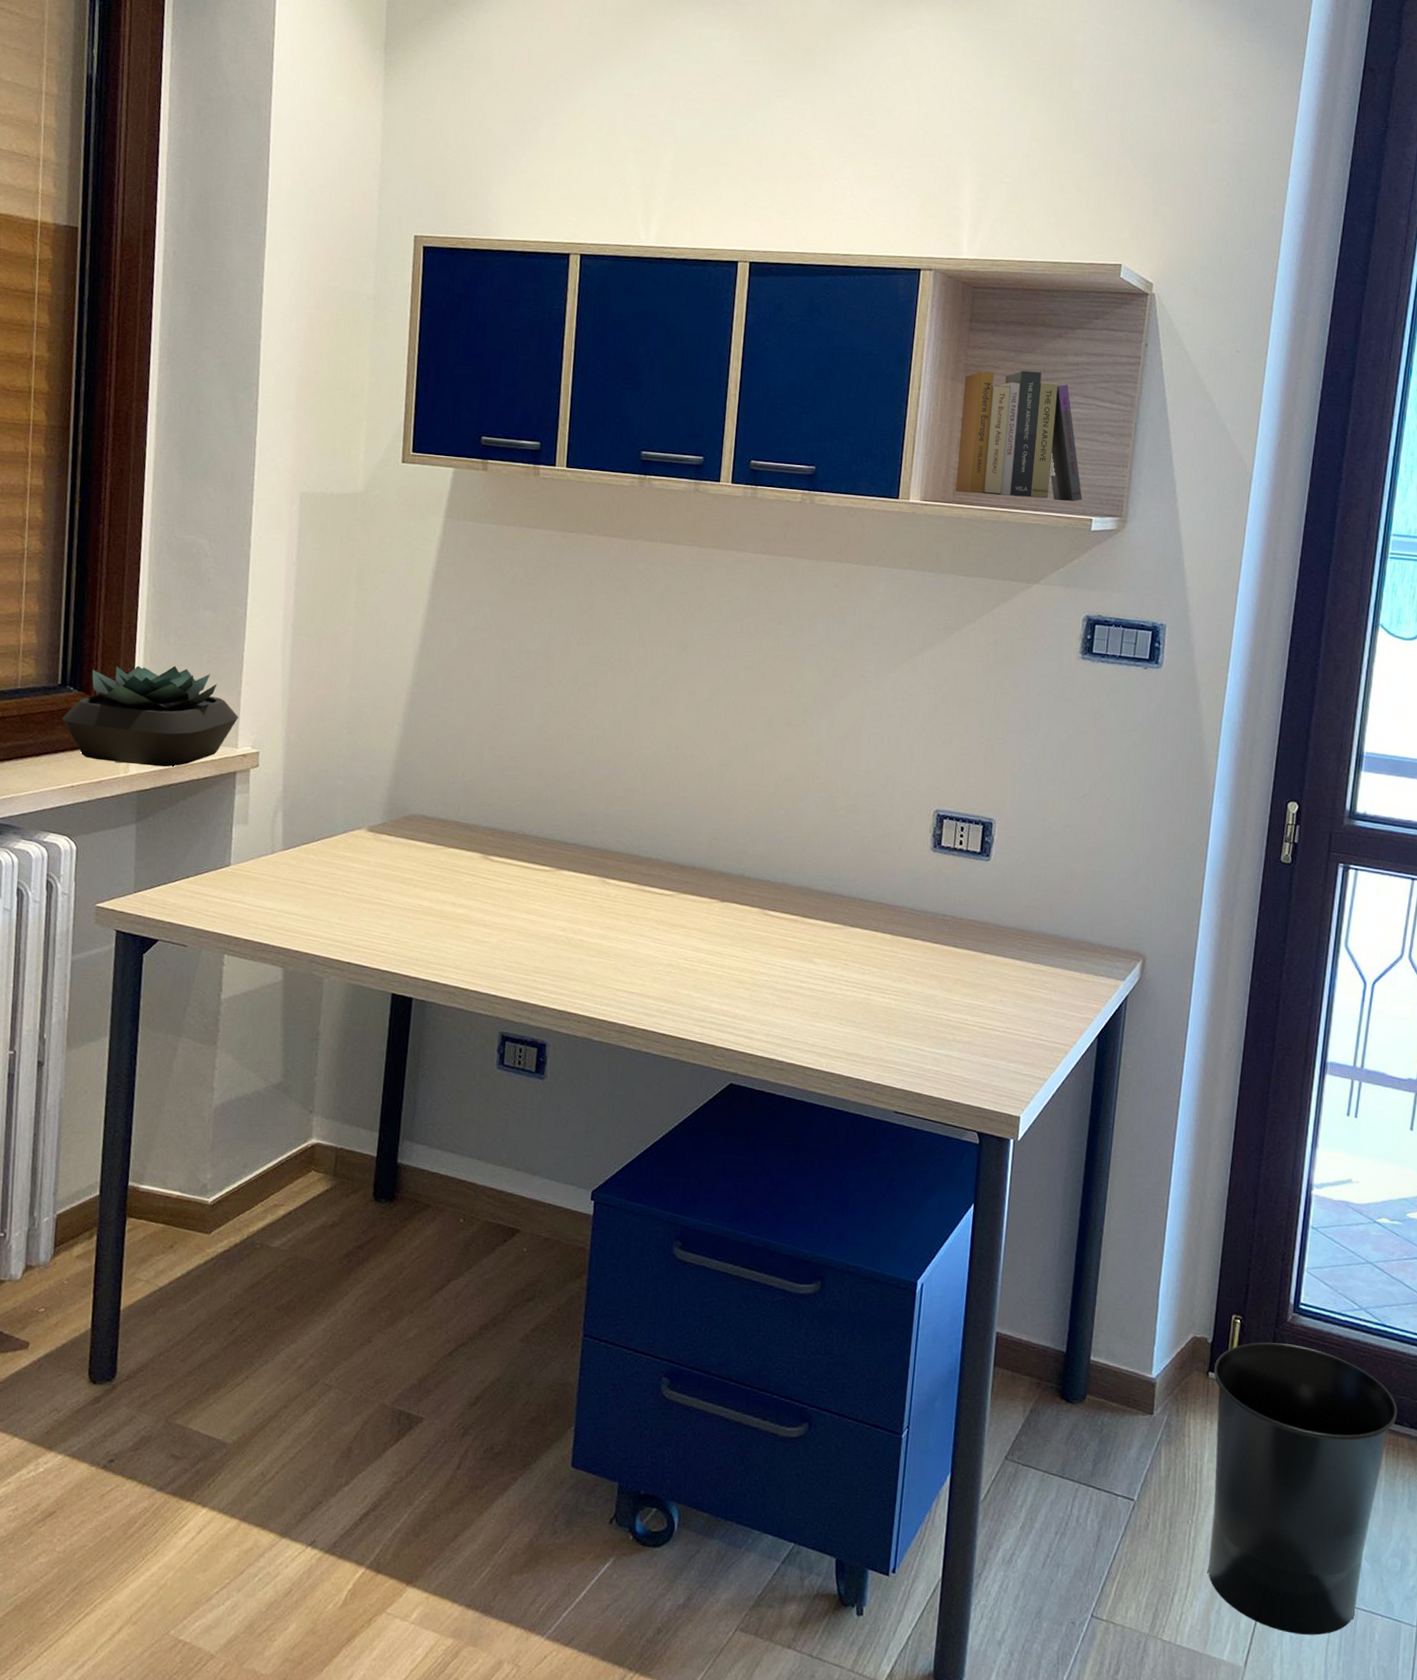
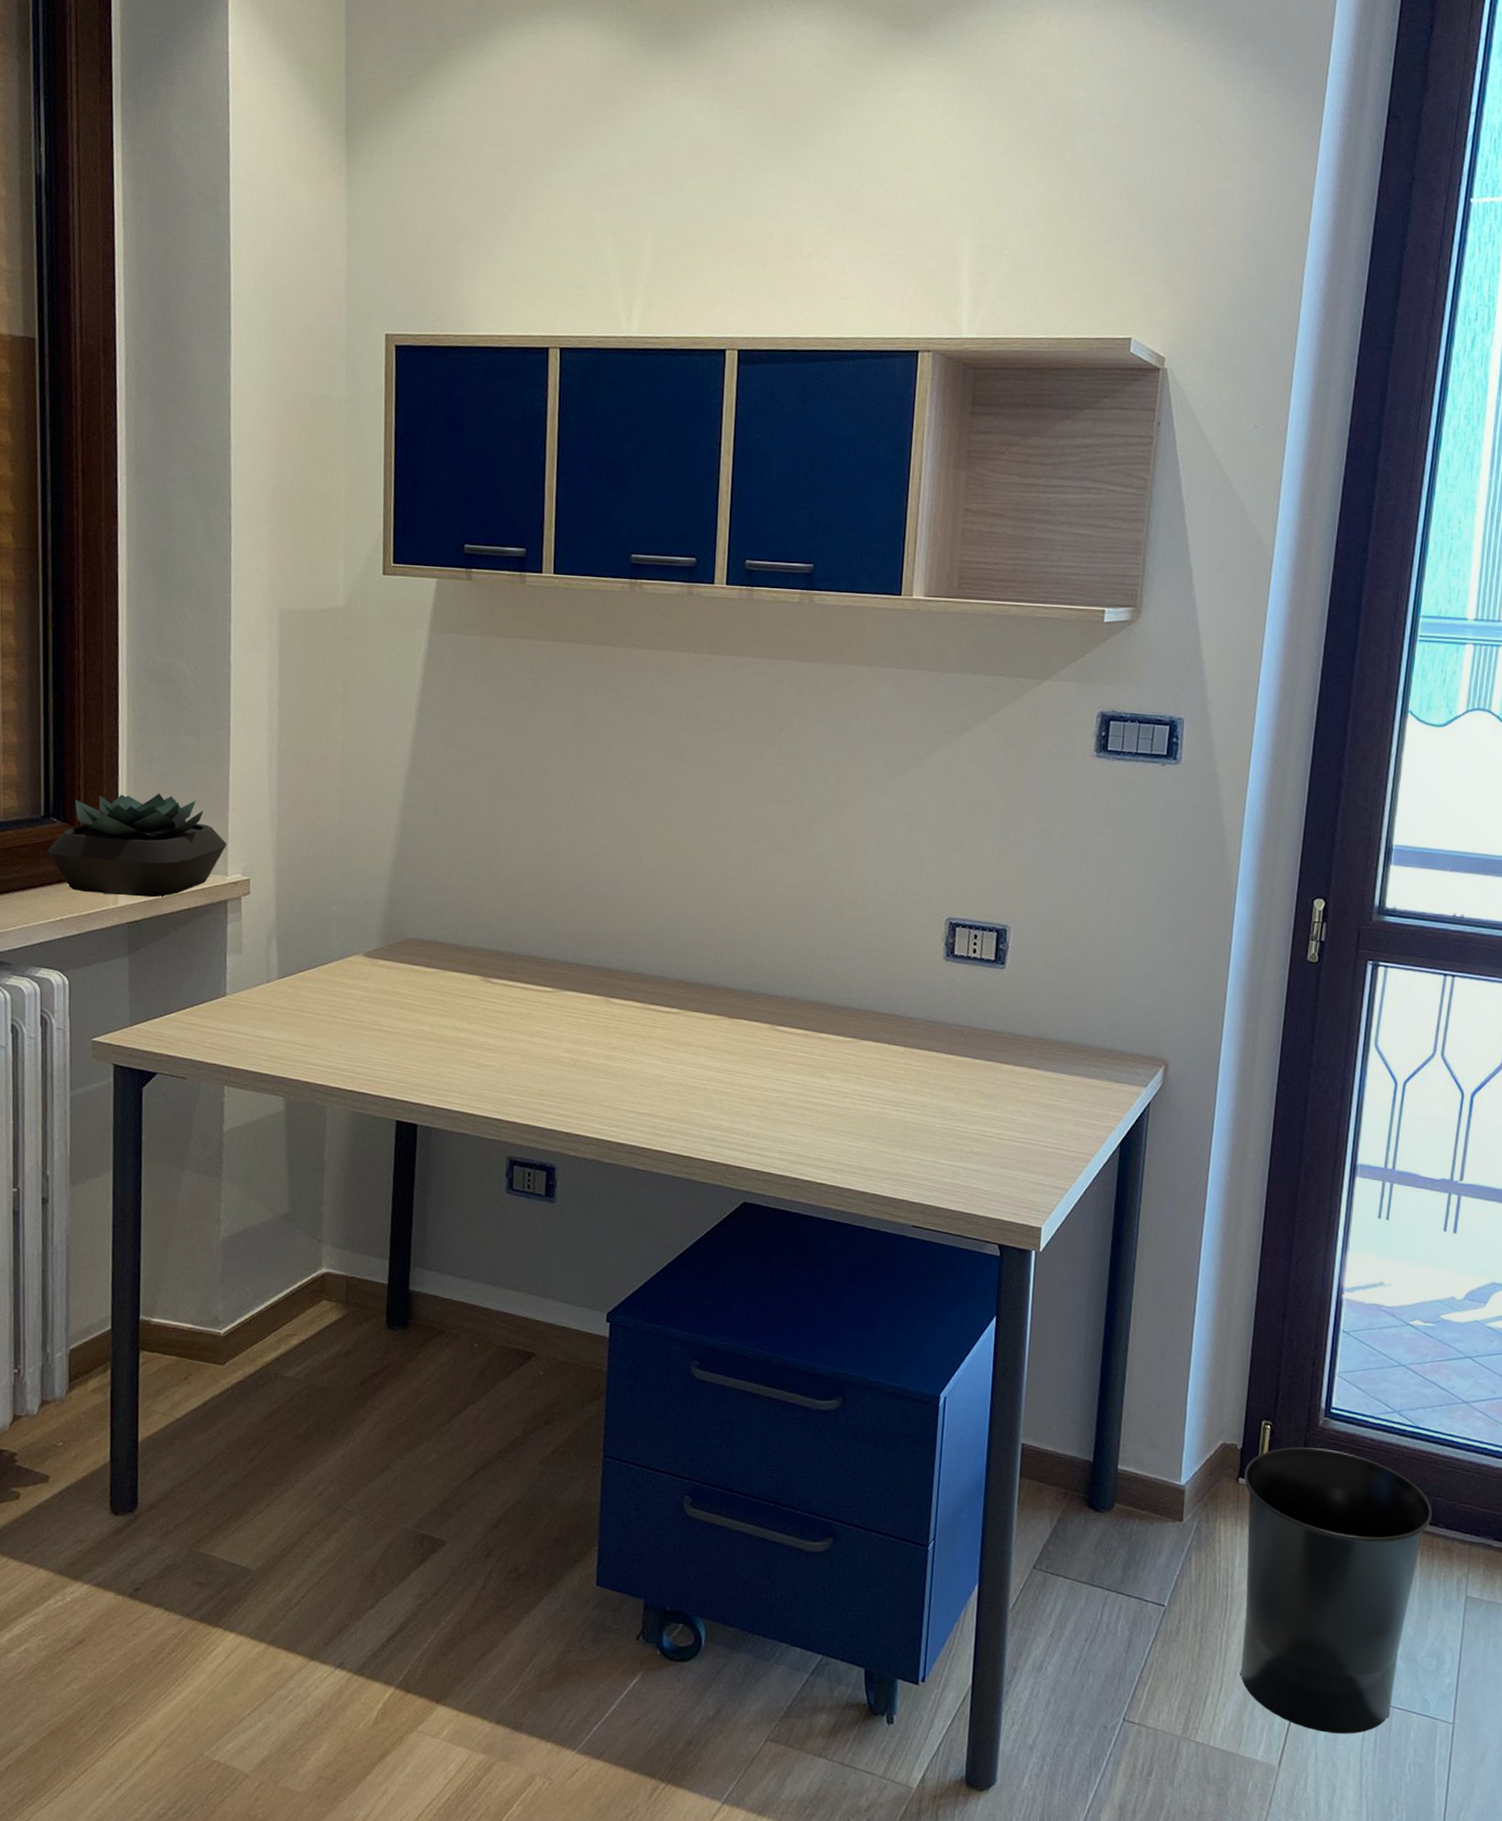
books: present [955,370,1082,502] -> none [961,455,1094,593]

